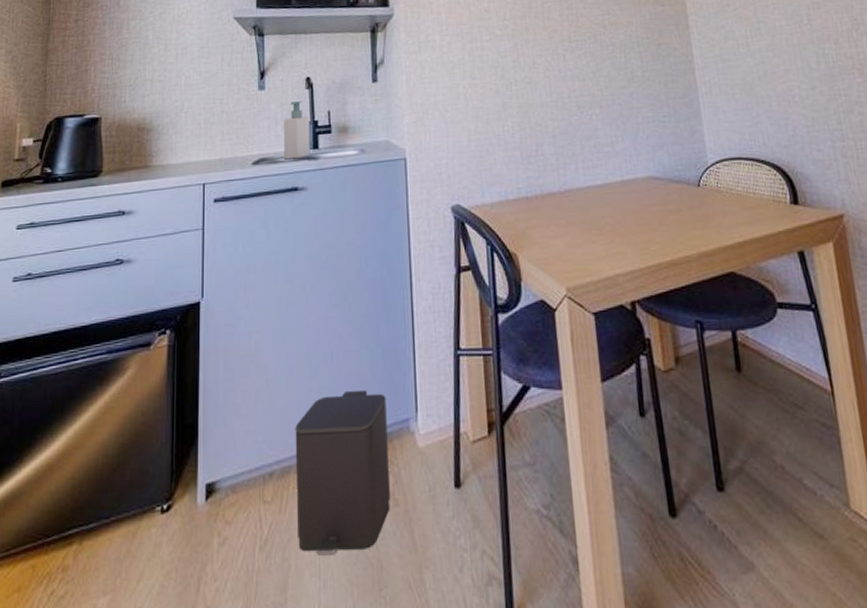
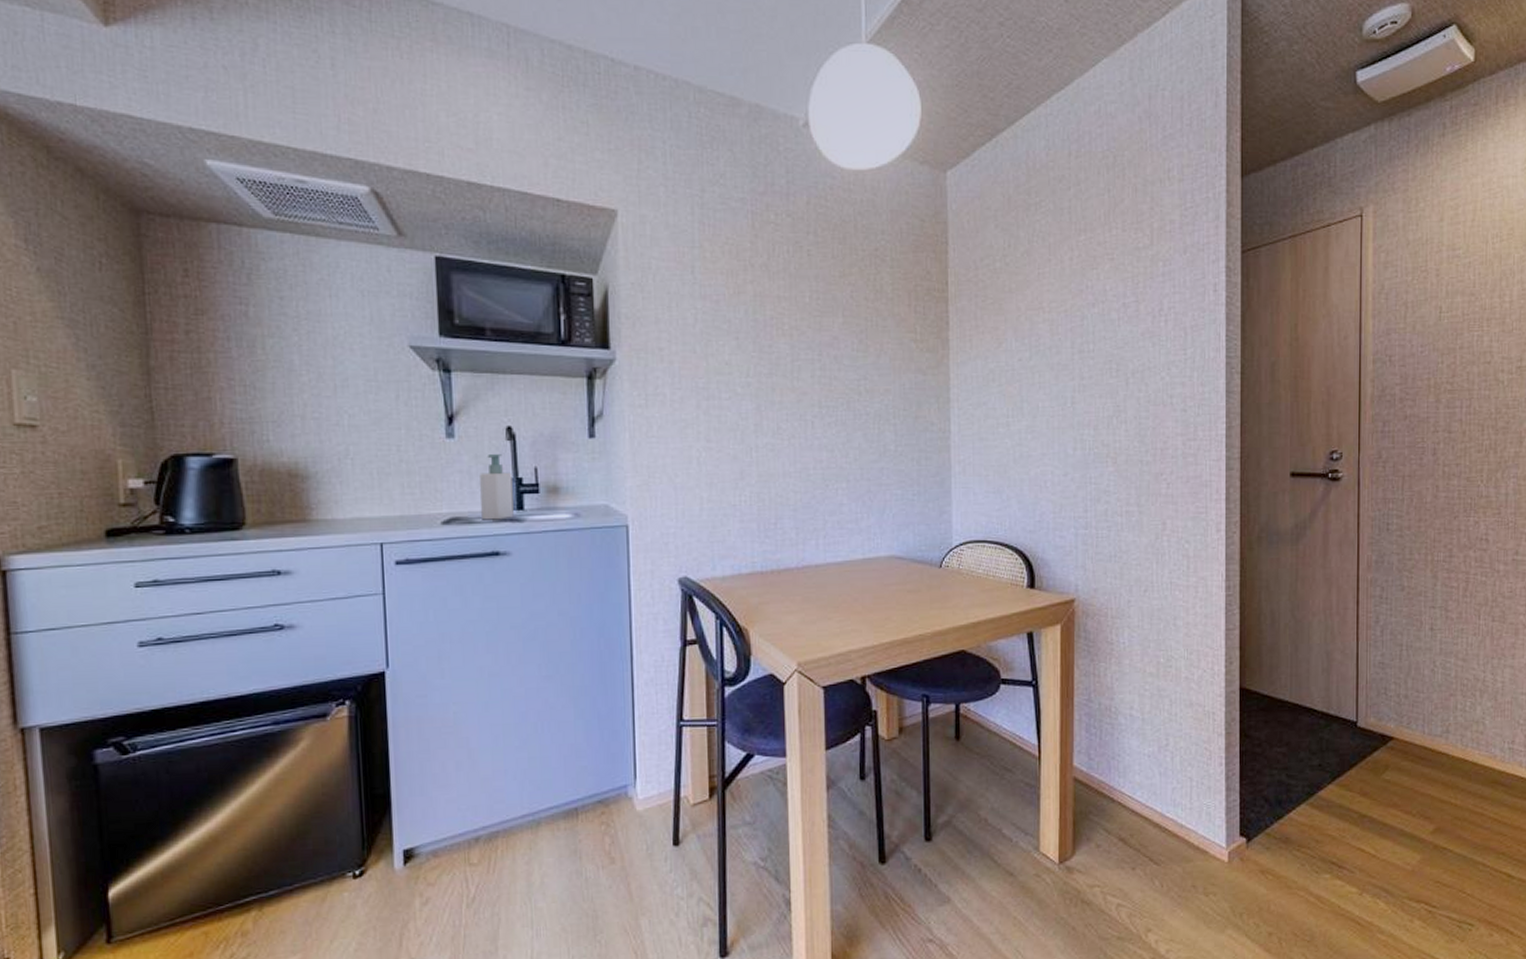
pedal bin: present [295,389,391,555] -> none [502,759,607,909]

